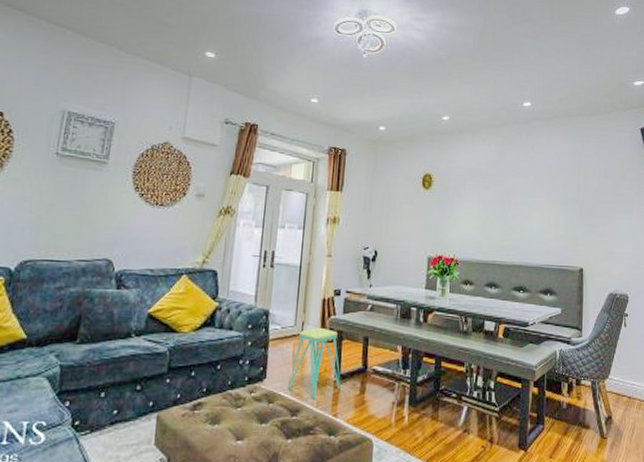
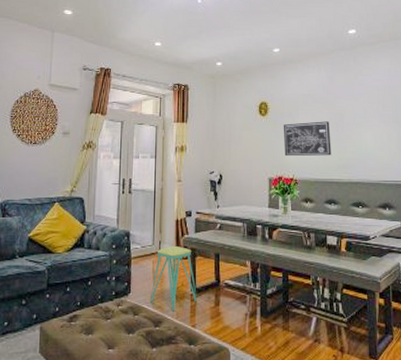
wall art: none [446,198,497,236] -> present [283,121,332,157]

